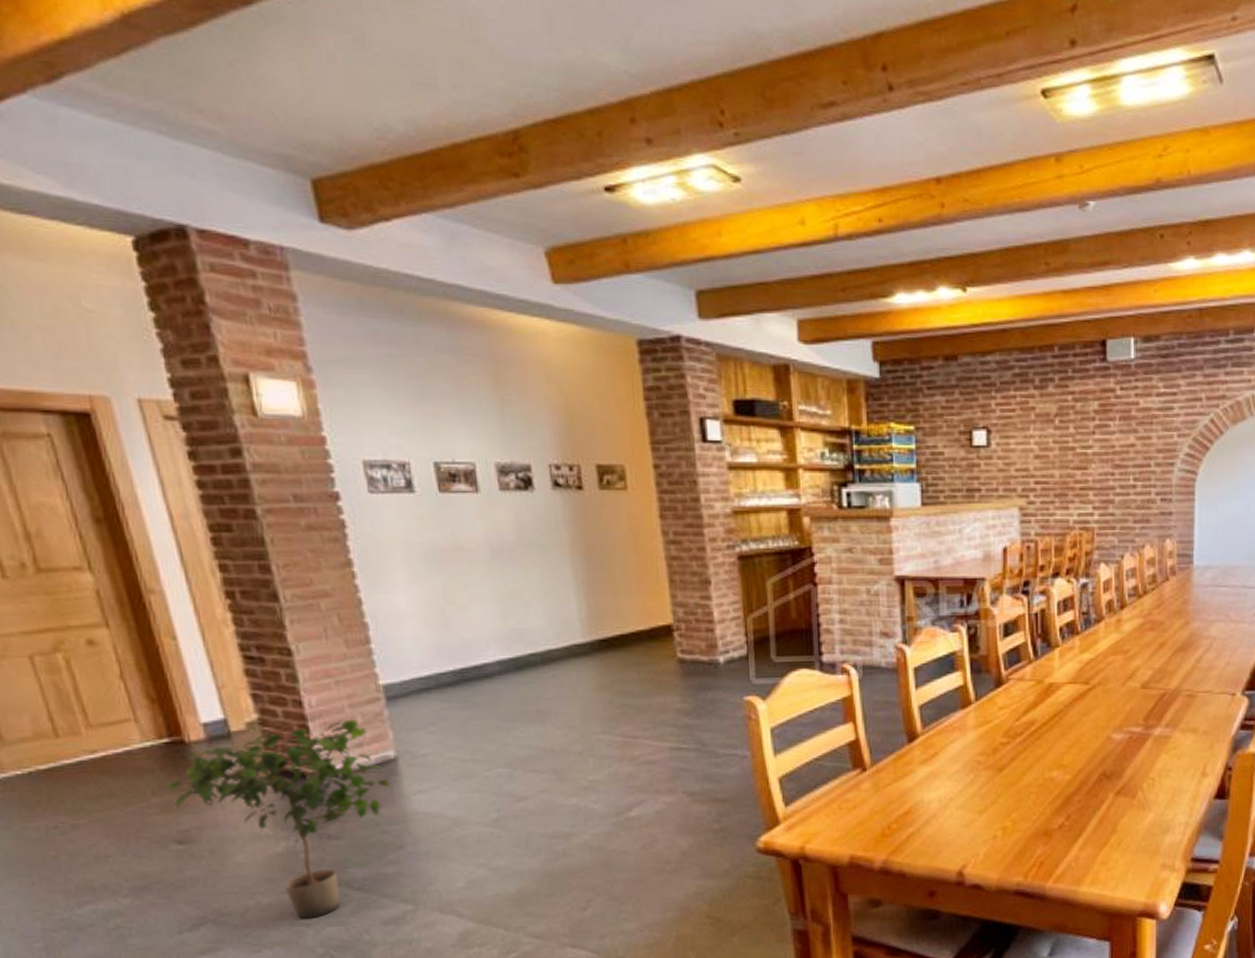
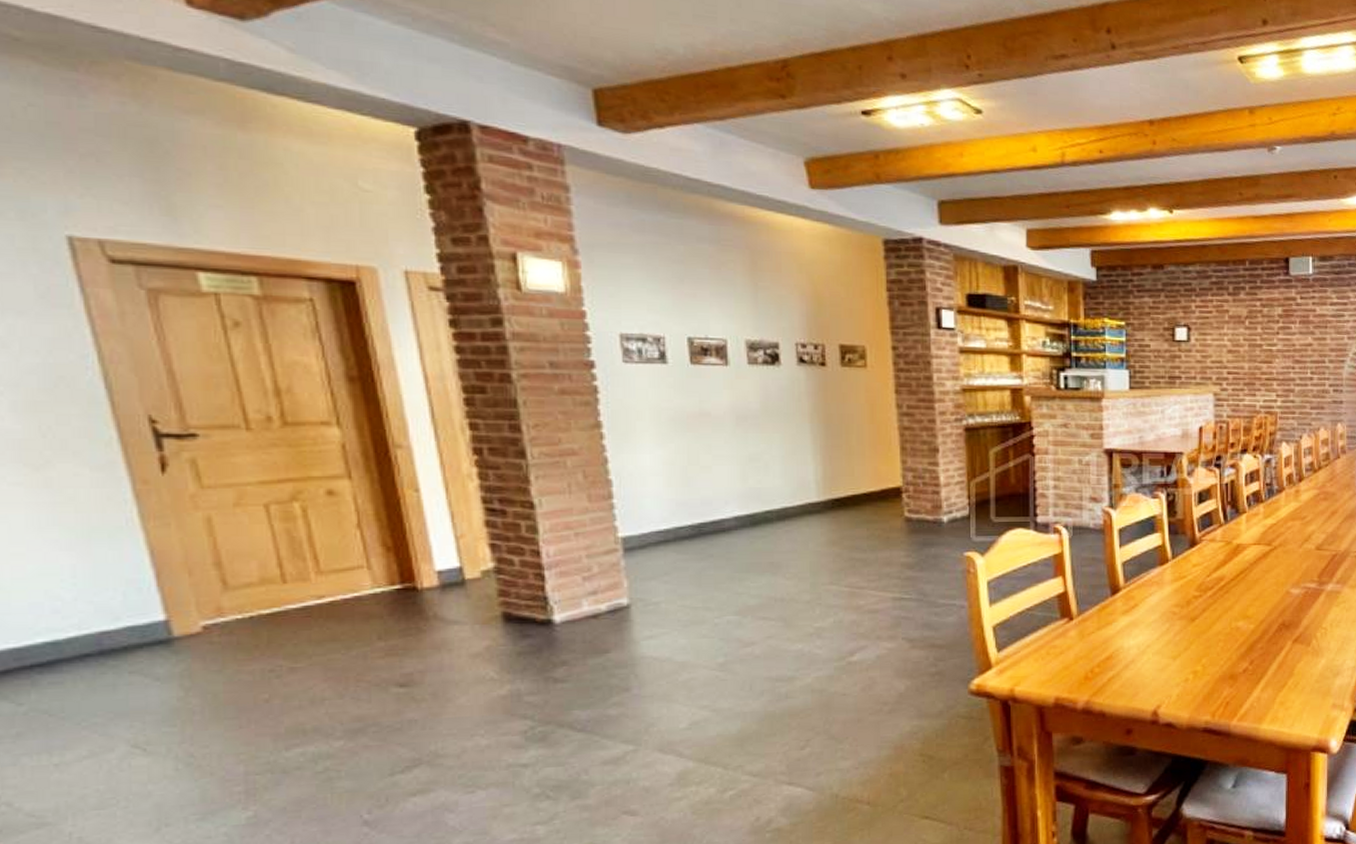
potted plant: present [166,719,390,919] -> none [393,568,621,760]

